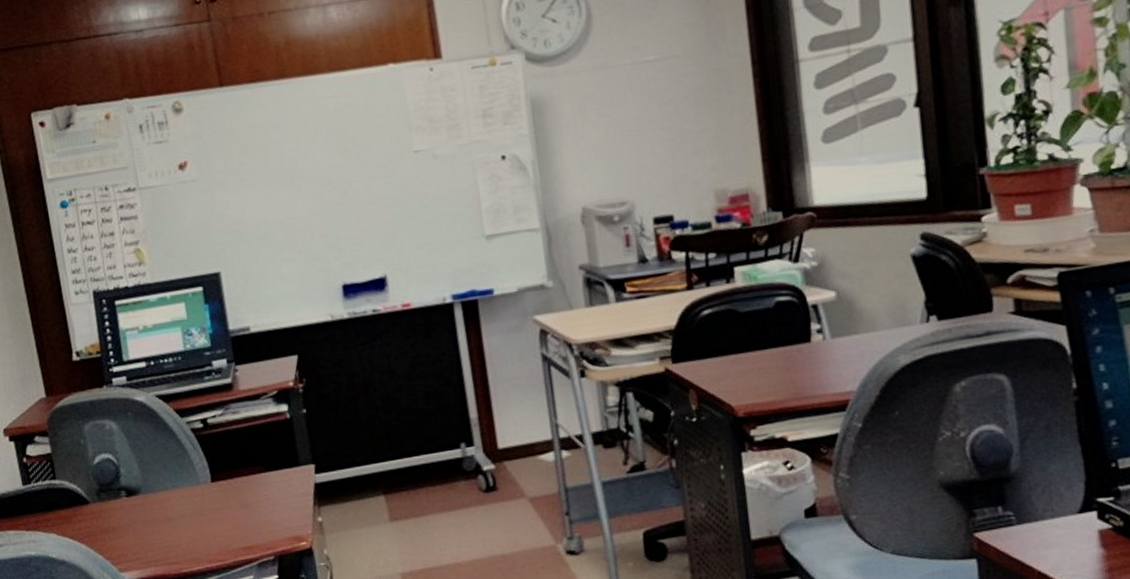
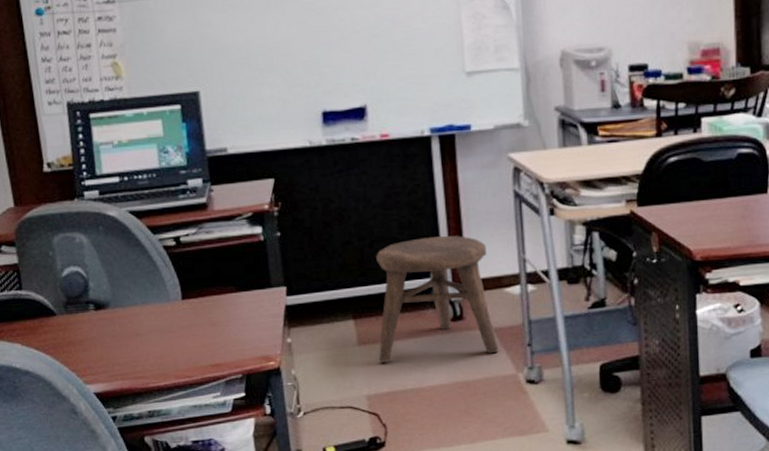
stool: none [403,403,536,538] -> present [376,236,499,362]

